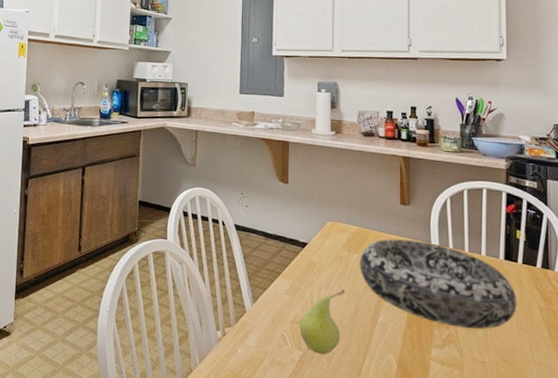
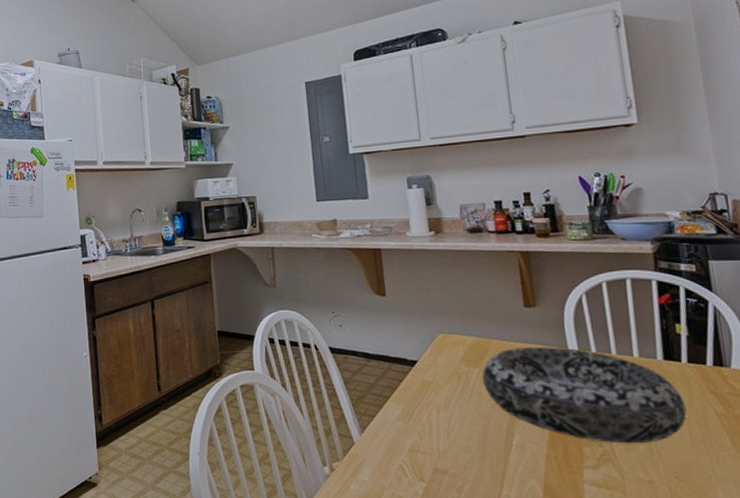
fruit: present [300,289,346,354] -> none [418,409,470,484]

